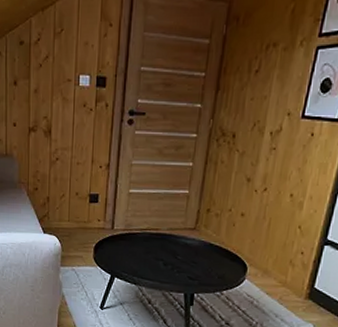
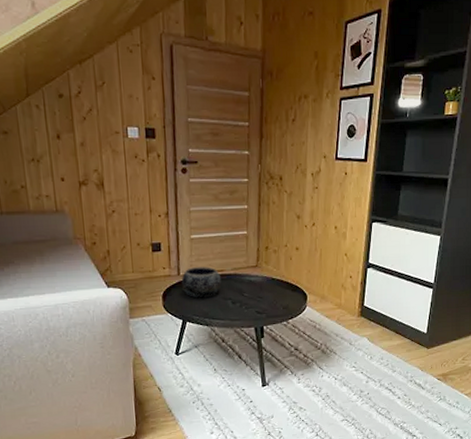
decorative bowl: none [114,222,156,256] -> present [181,267,222,298]

